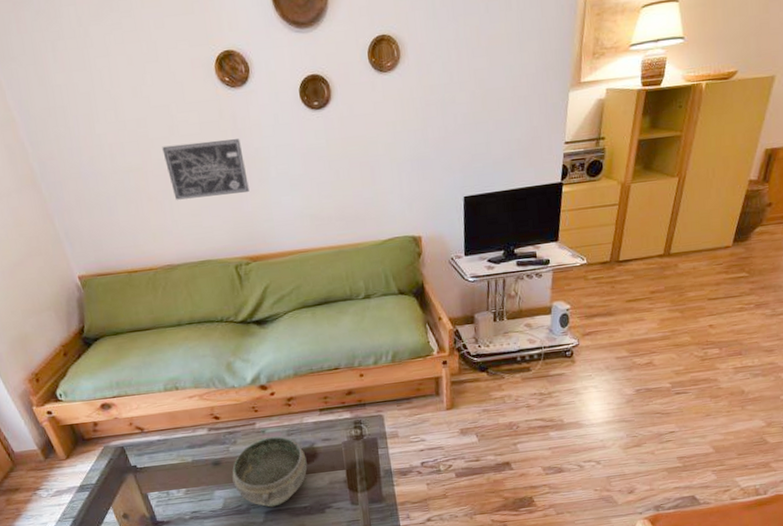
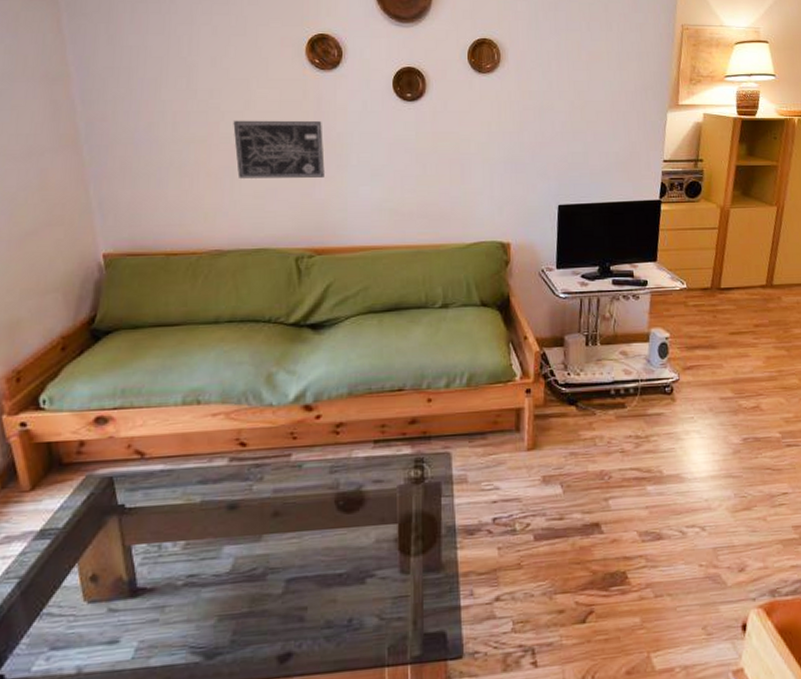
bowl: present [232,436,308,507] -> none [250,473,350,573]

